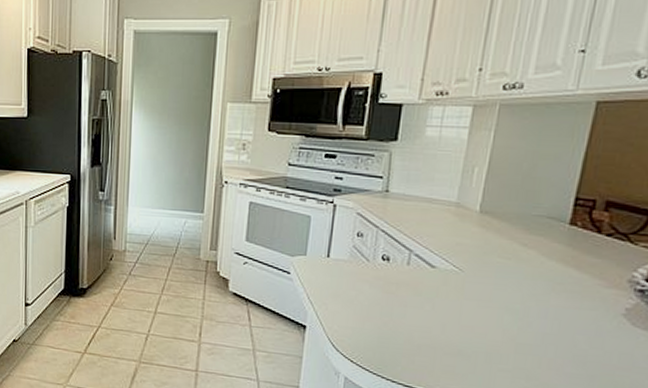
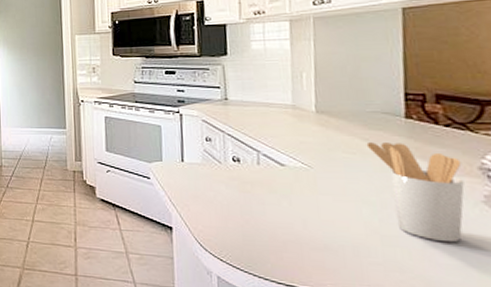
utensil holder: none [523,248,613,353] -> present [366,142,465,243]

